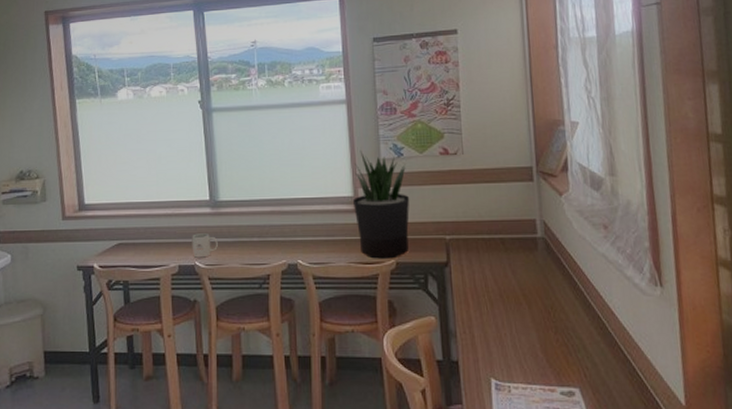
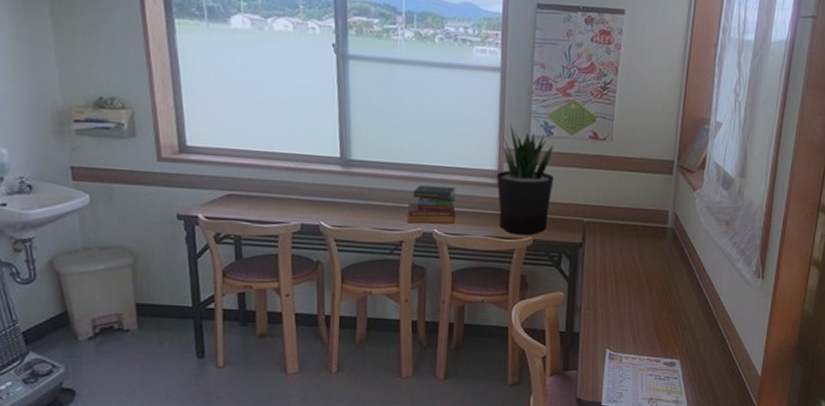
mug: present [192,233,218,258] -> none [317,192,347,218]
books: none [272,218,317,257] -> present [406,185,456,224]

